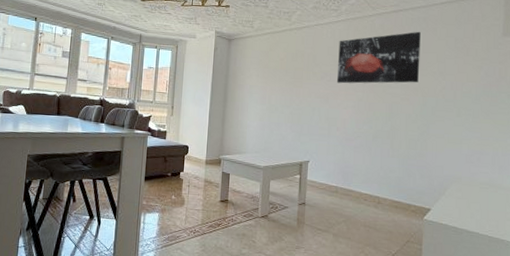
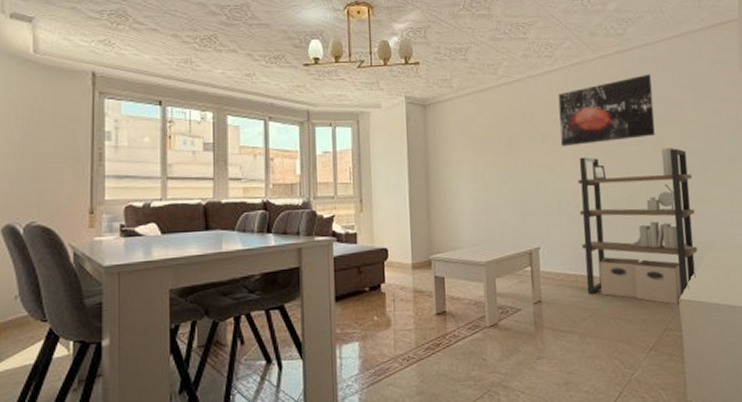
shelving unit: none [344,93,447,224] -> present [578,148,698,306]

